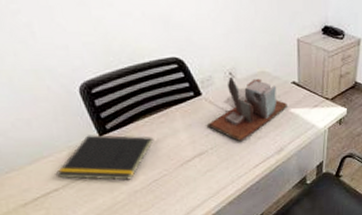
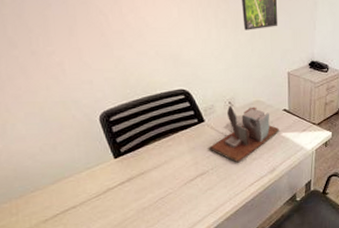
notepad: present [55,135,154,181] -> none [74,157,162,199]

